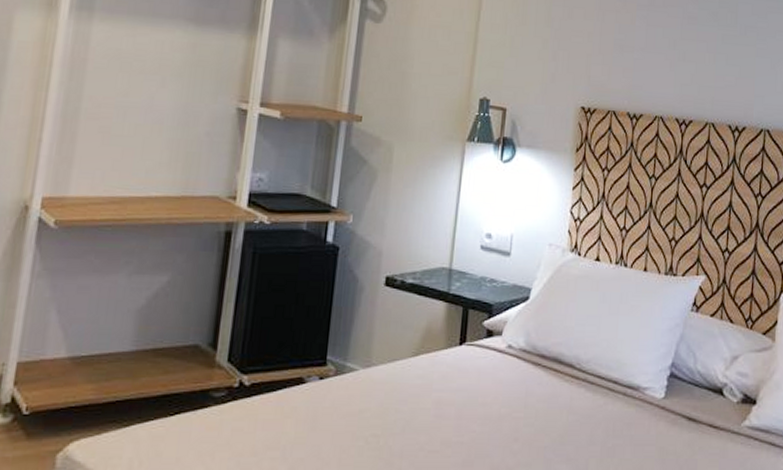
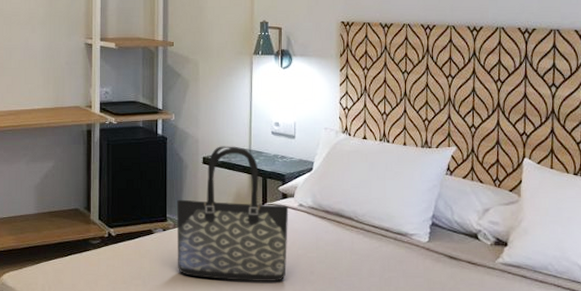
tote bag: none [335,262,494,452] -> present [176,146,289,281]

